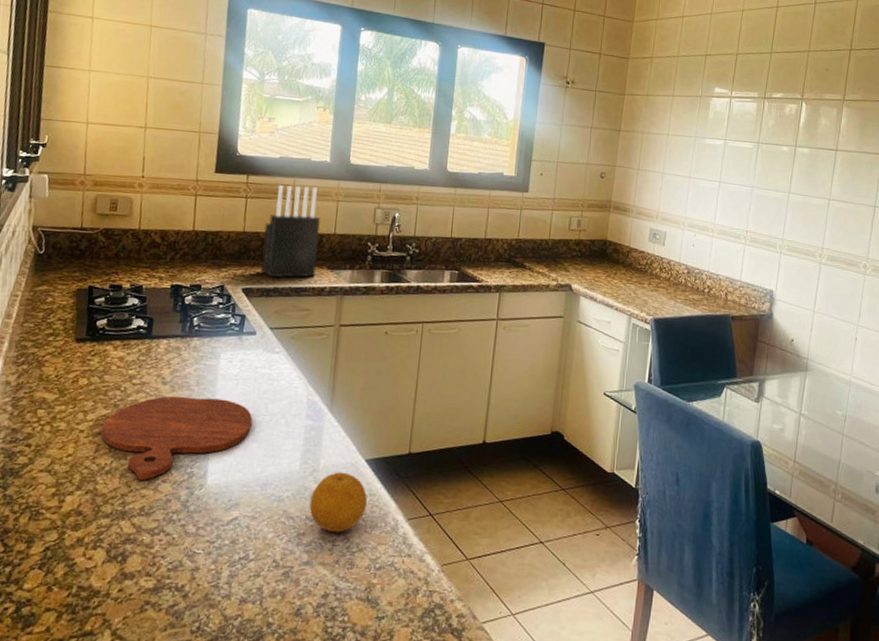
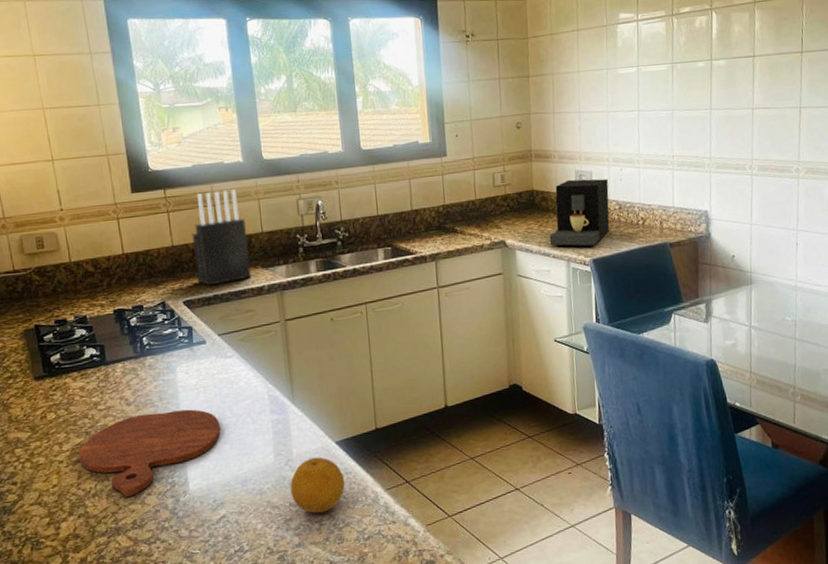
coffee maker: none [614,236,680,305] -> present [549,178,610,246]

